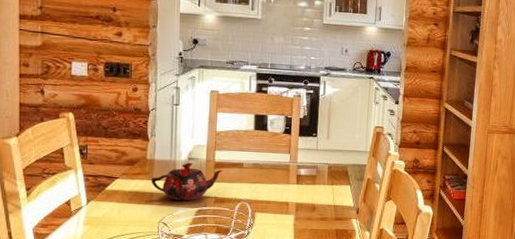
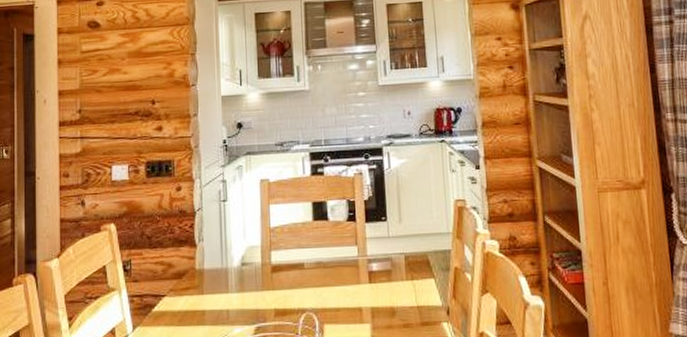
teapot: present [151,162,223,201] -> none [201,268,282,318]

